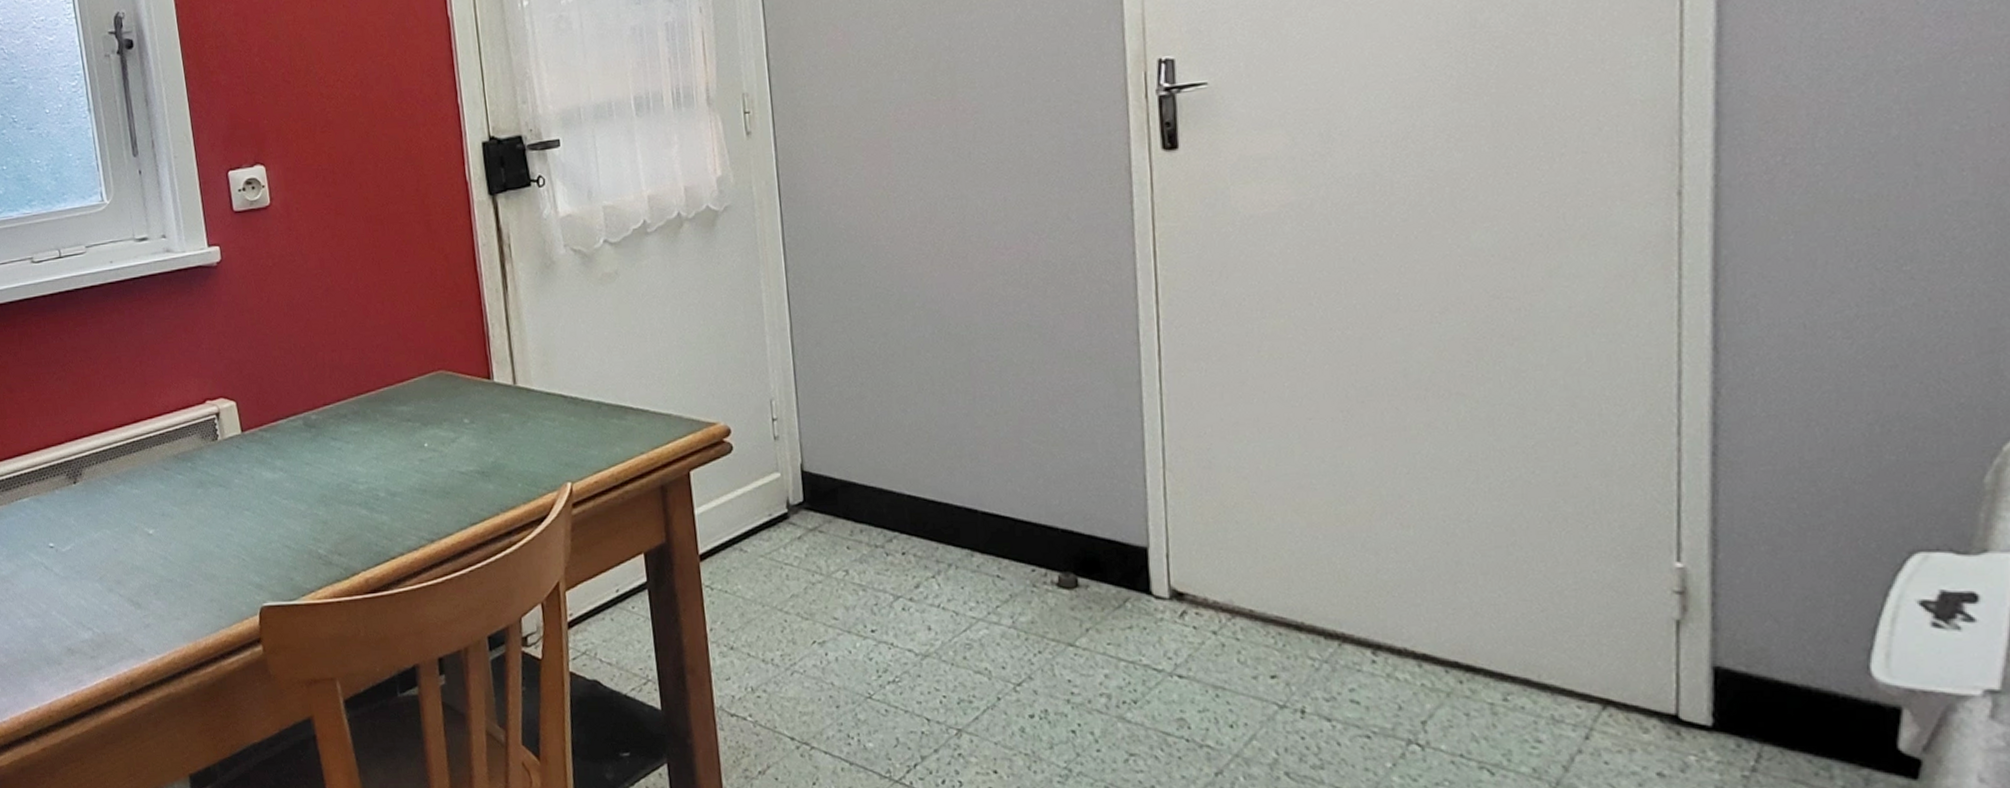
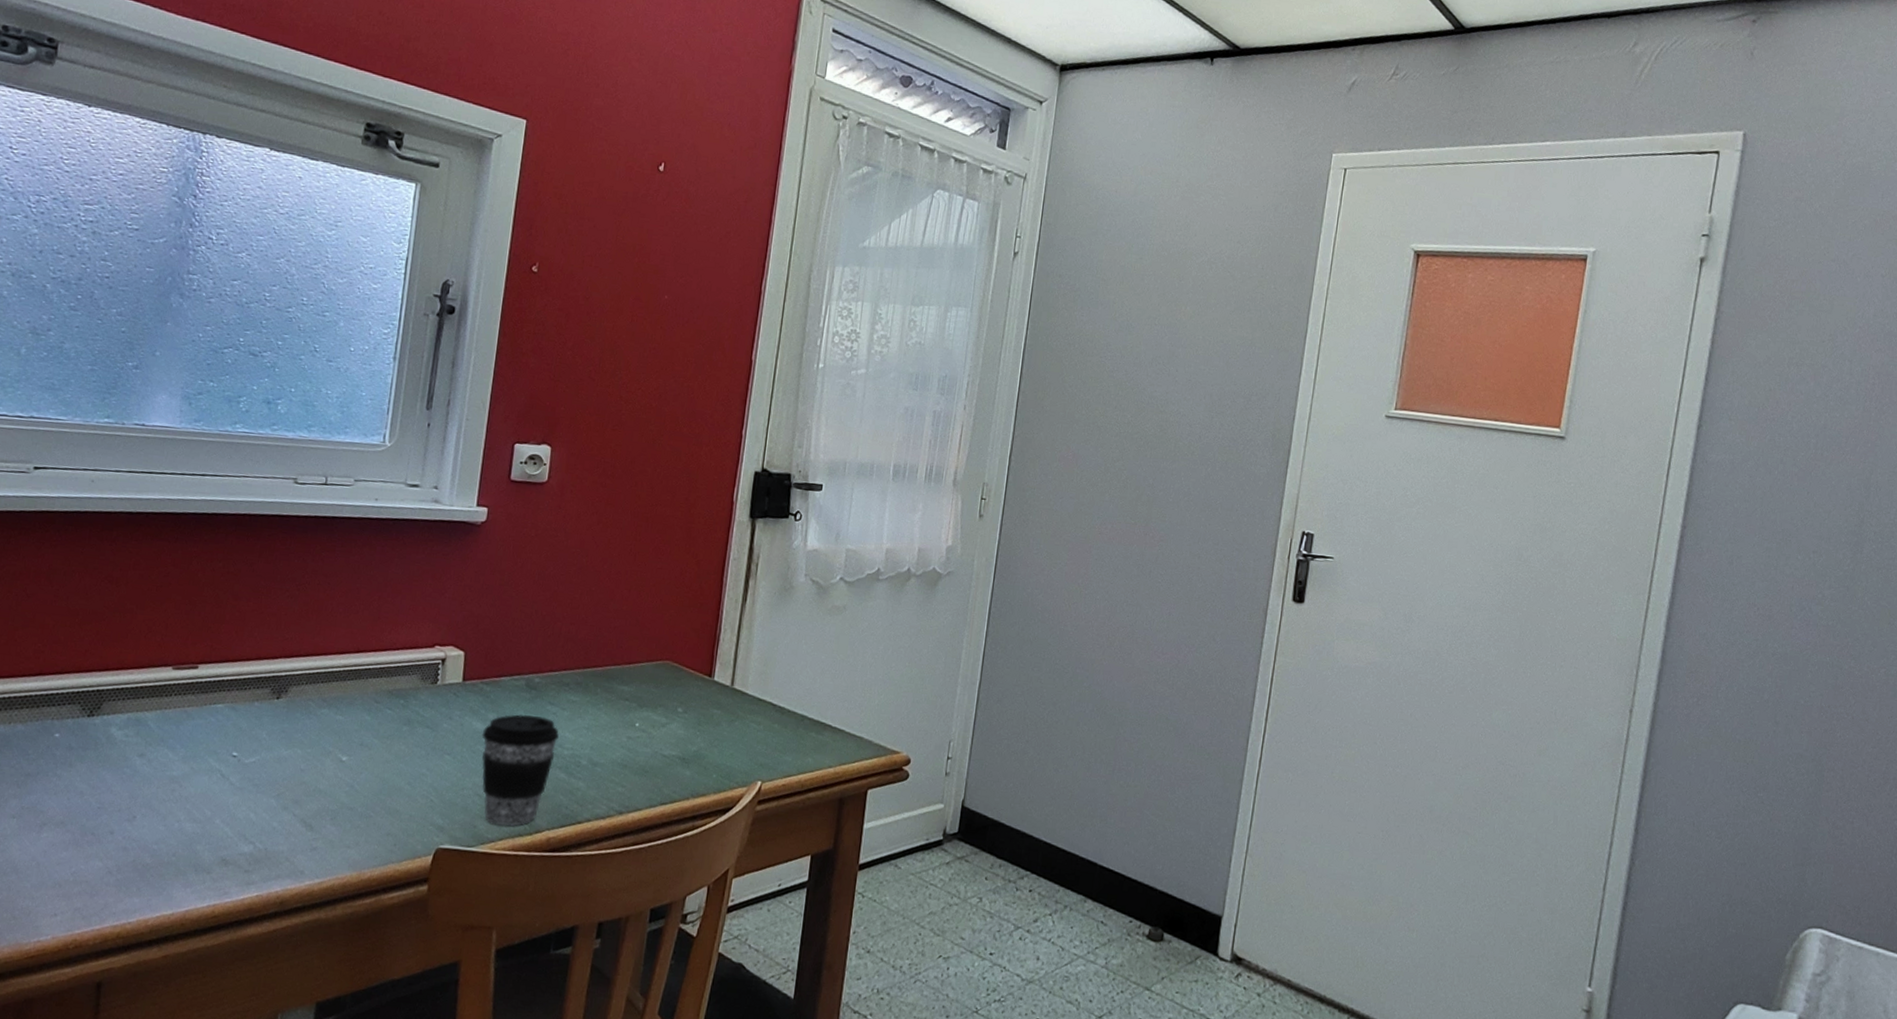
coffee cup: none [274,454,352,574] -> present [481,714,559,826]

